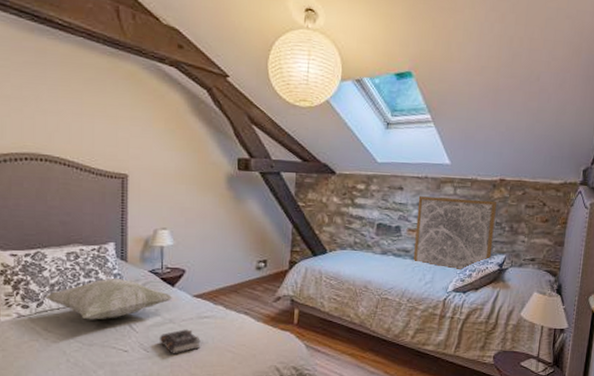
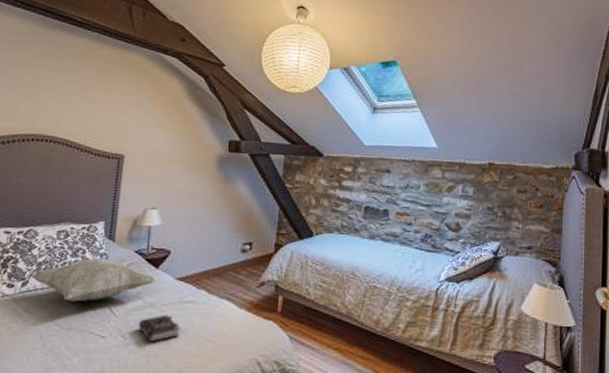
wall art: present [414,196,496,269] -> none [403,179,487,257]

